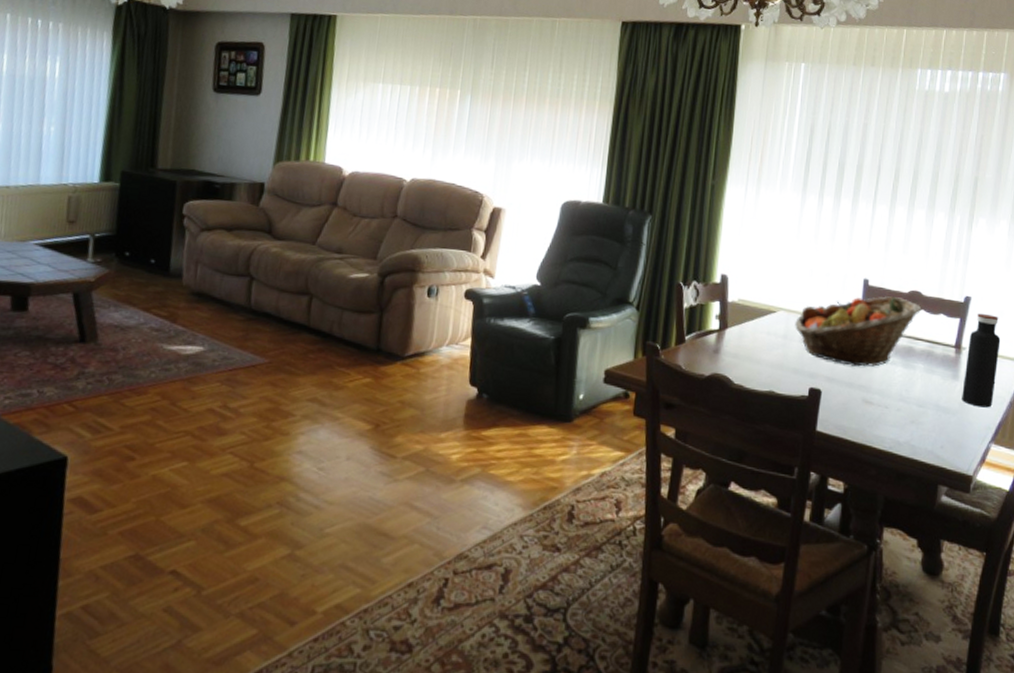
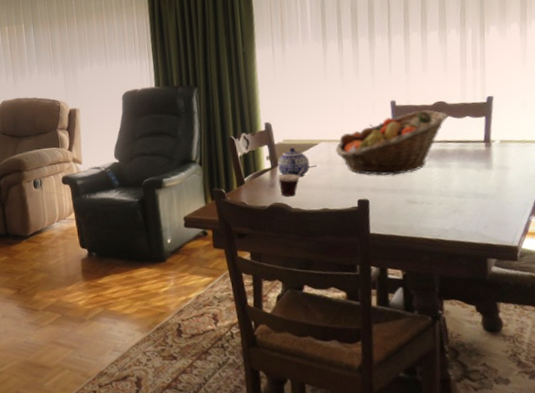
cup: none [724,335,771,370] -> present [278,164,317,197]
teapot: none [727,310,764,348] -> present [278,147,310,178]
water bottle: present [962,313,1001,408] -> none [496,107,528,188]

